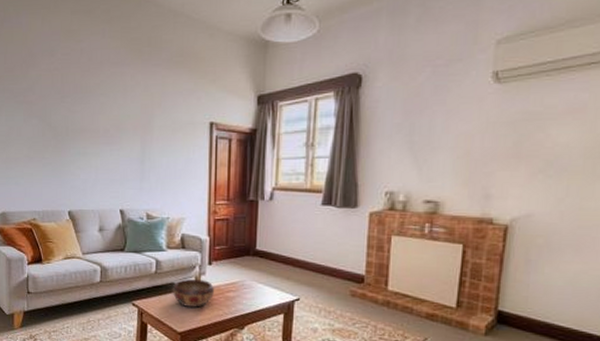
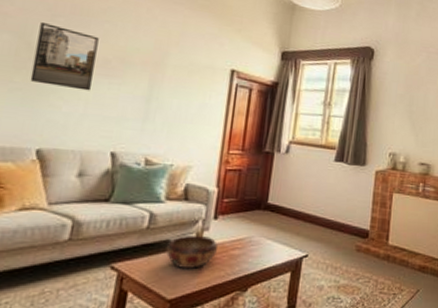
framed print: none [55,105,98,159] -> present [30,23,99,91]

